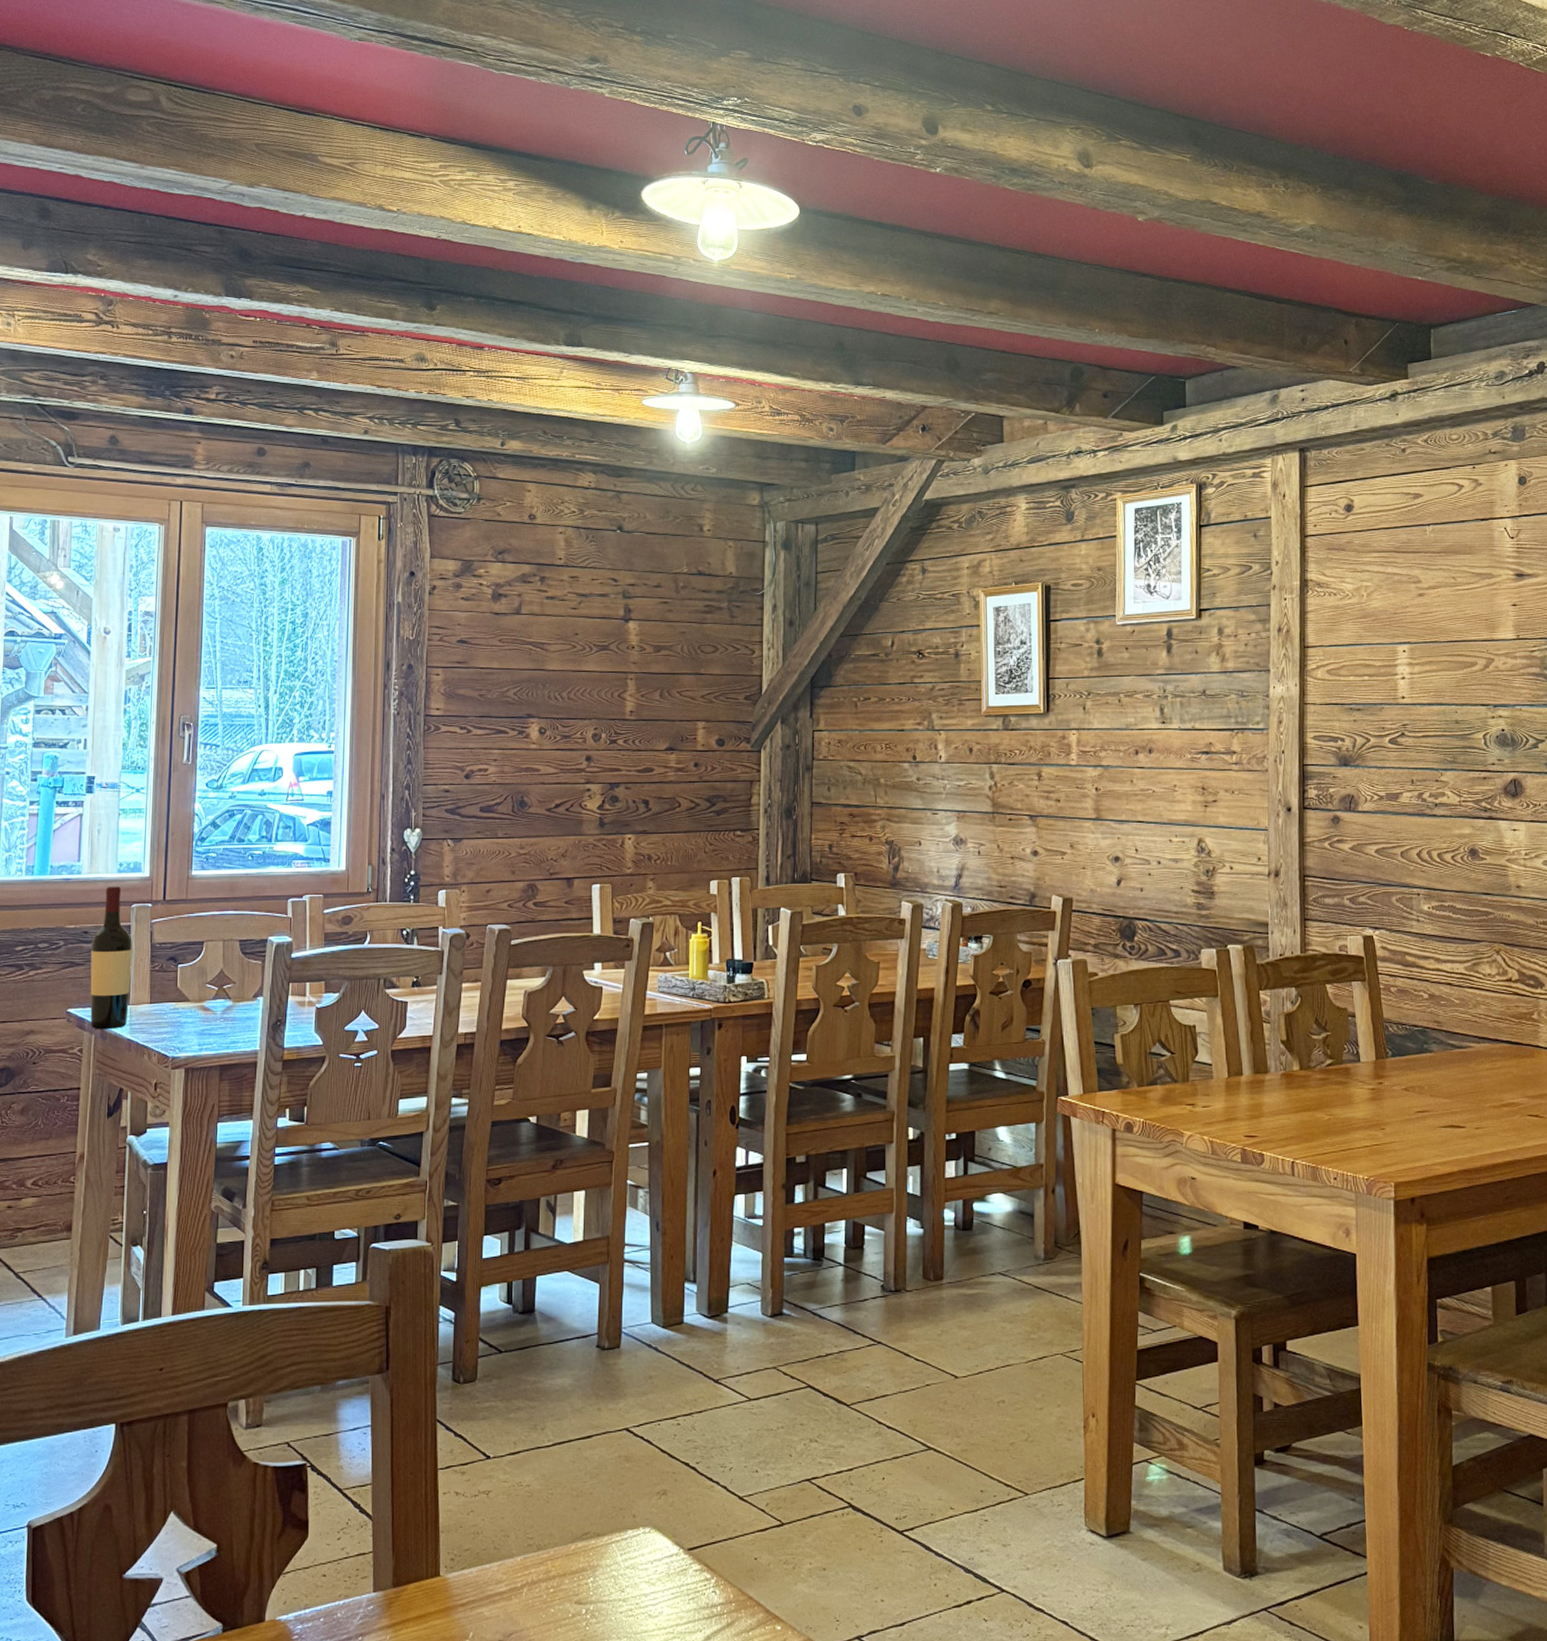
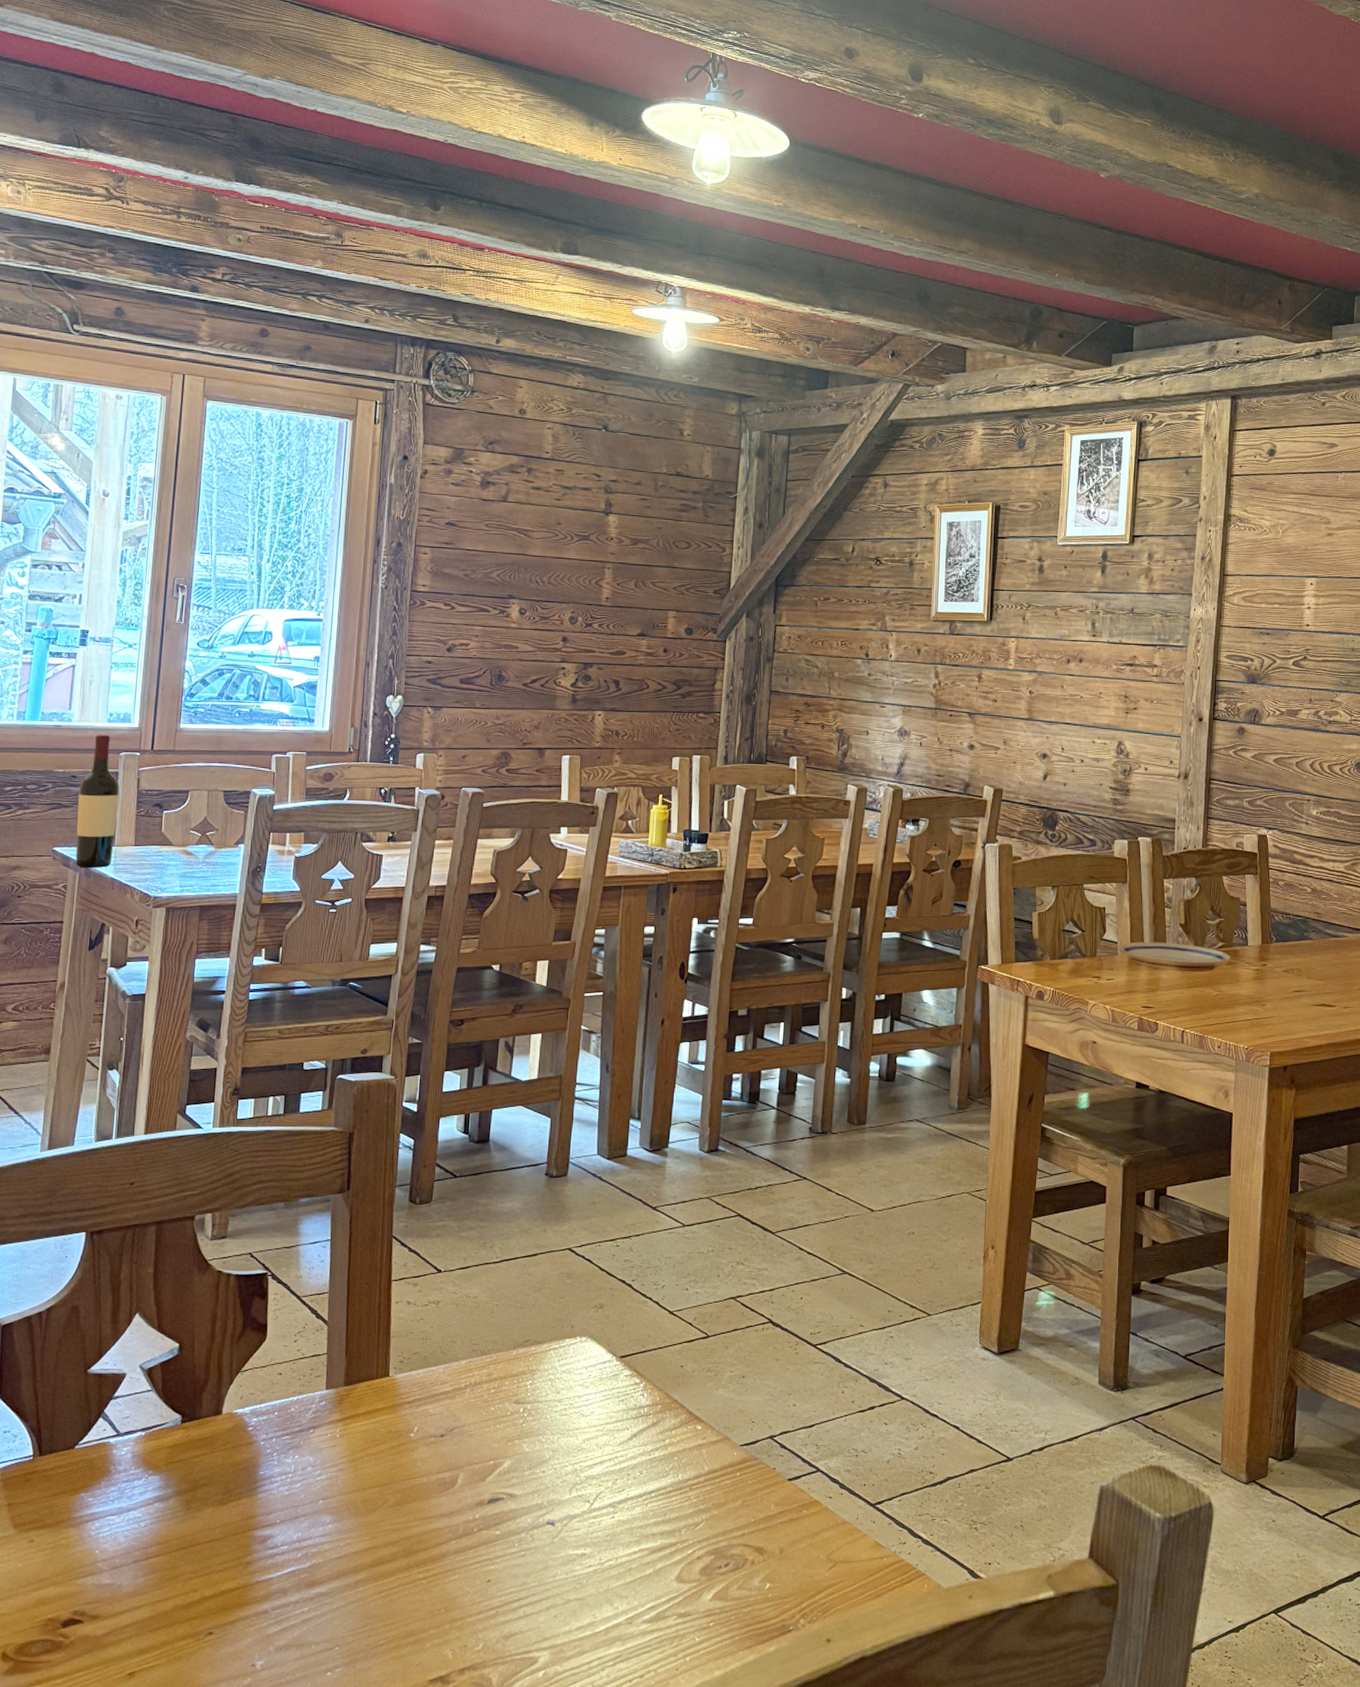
plate: none [1213,1062,1342,1094] -> present [1119,941,1231,972]

